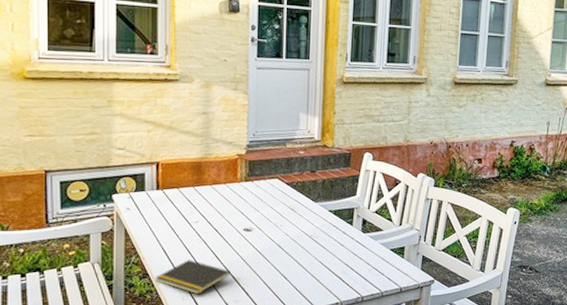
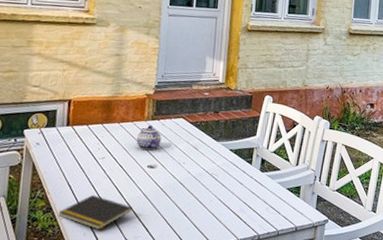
teapot: none [230,187,256,213] -> present [136,125,161,151]

